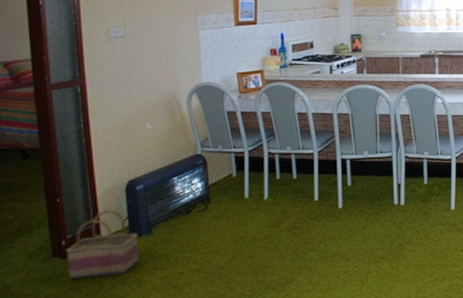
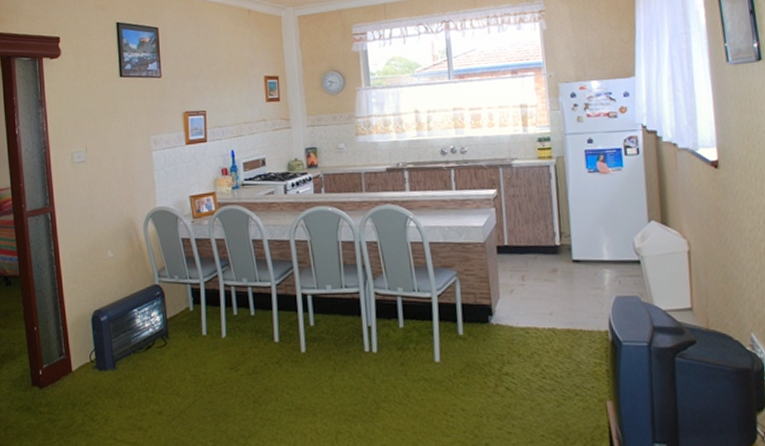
basket: present [66,209,139,279] -> none [43,340,105,411]

